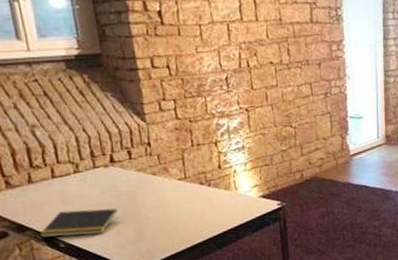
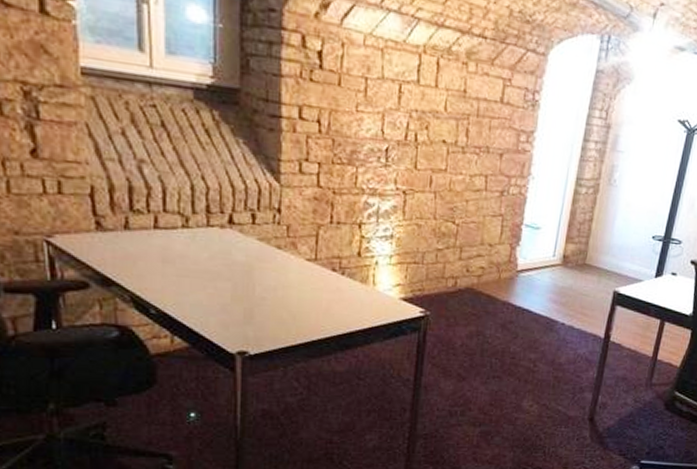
notepad: present [39,208,118,238] -> none [127,271,228,307]

